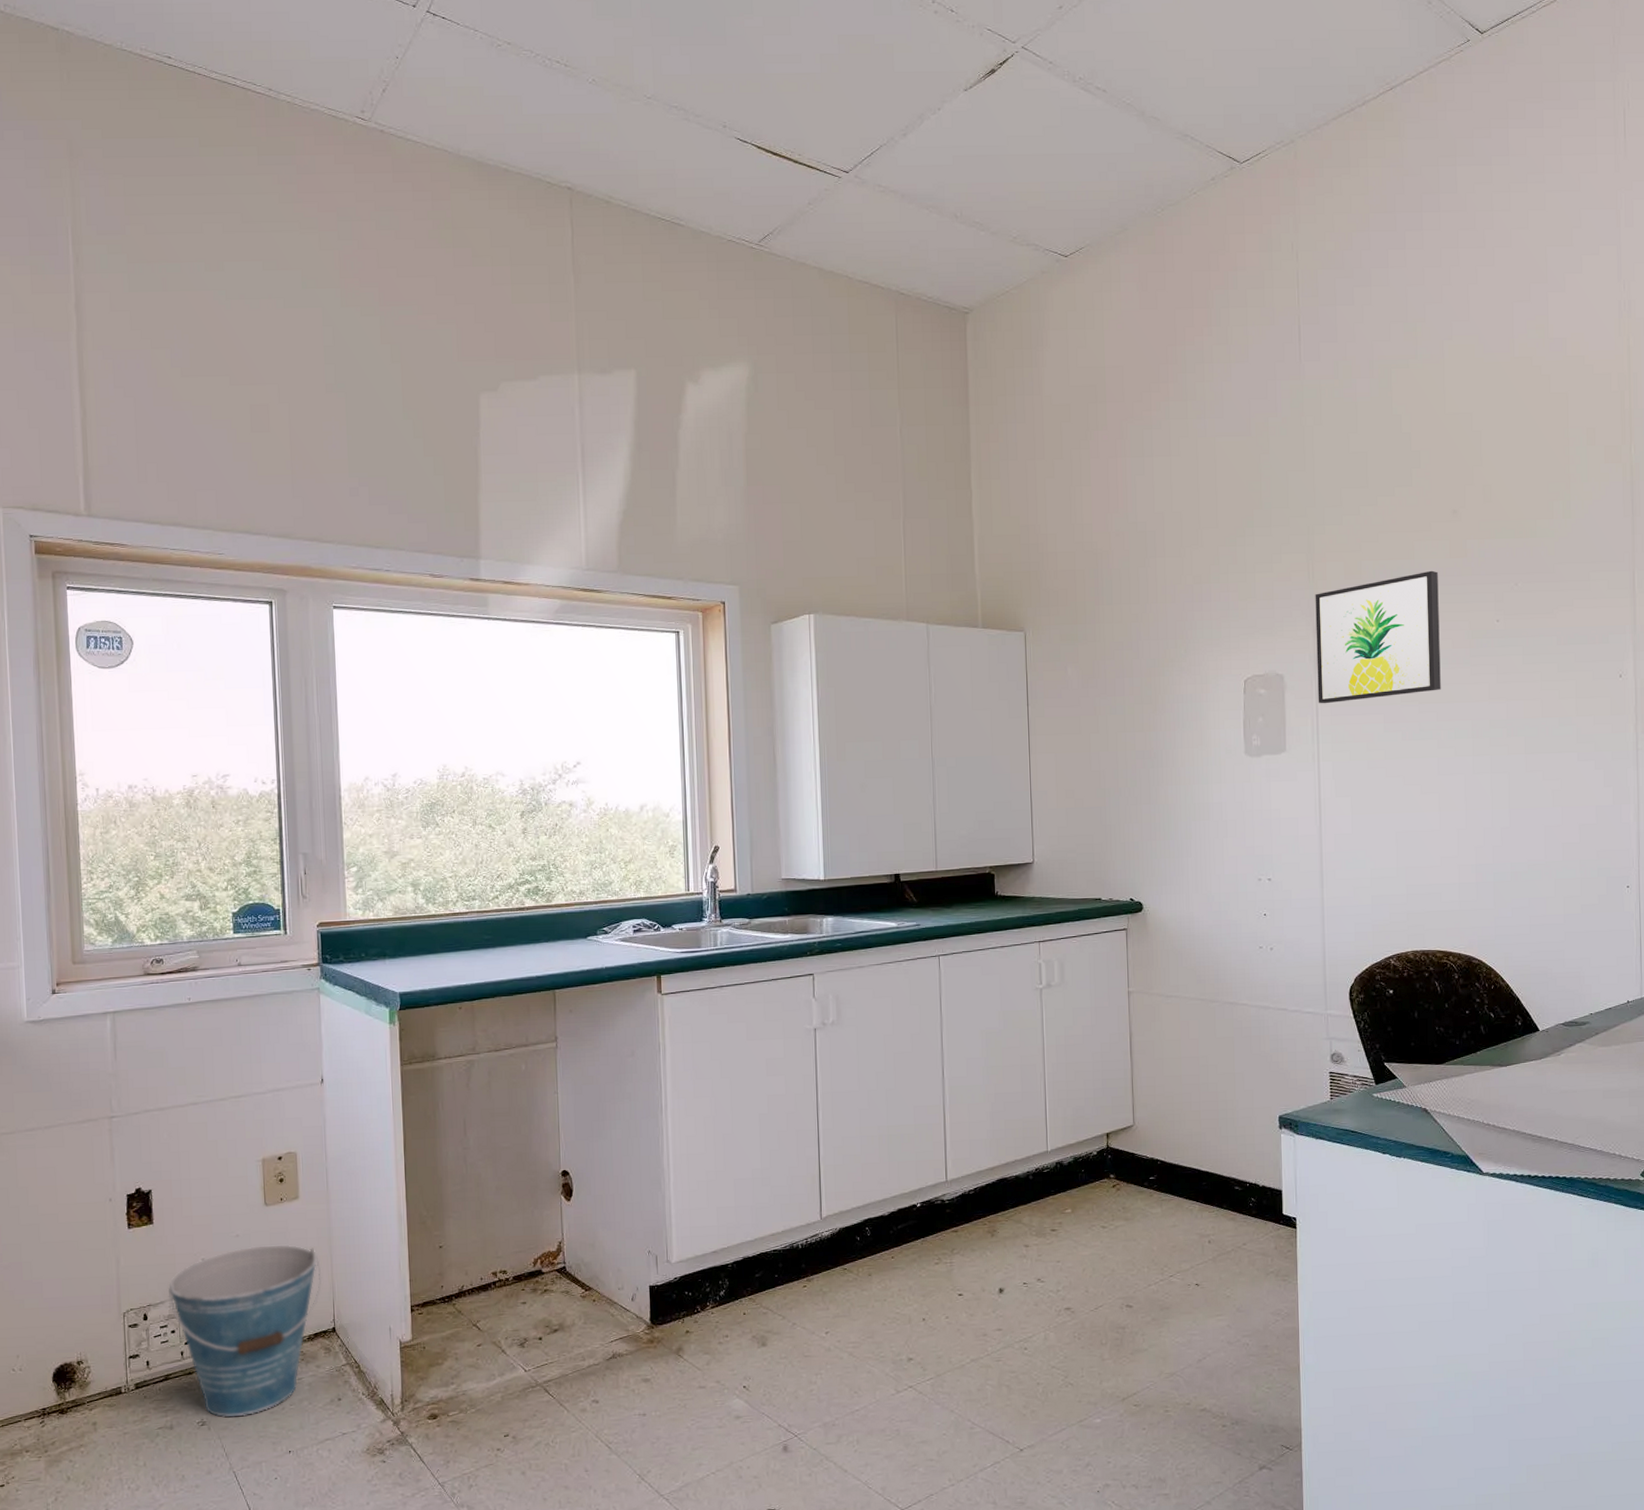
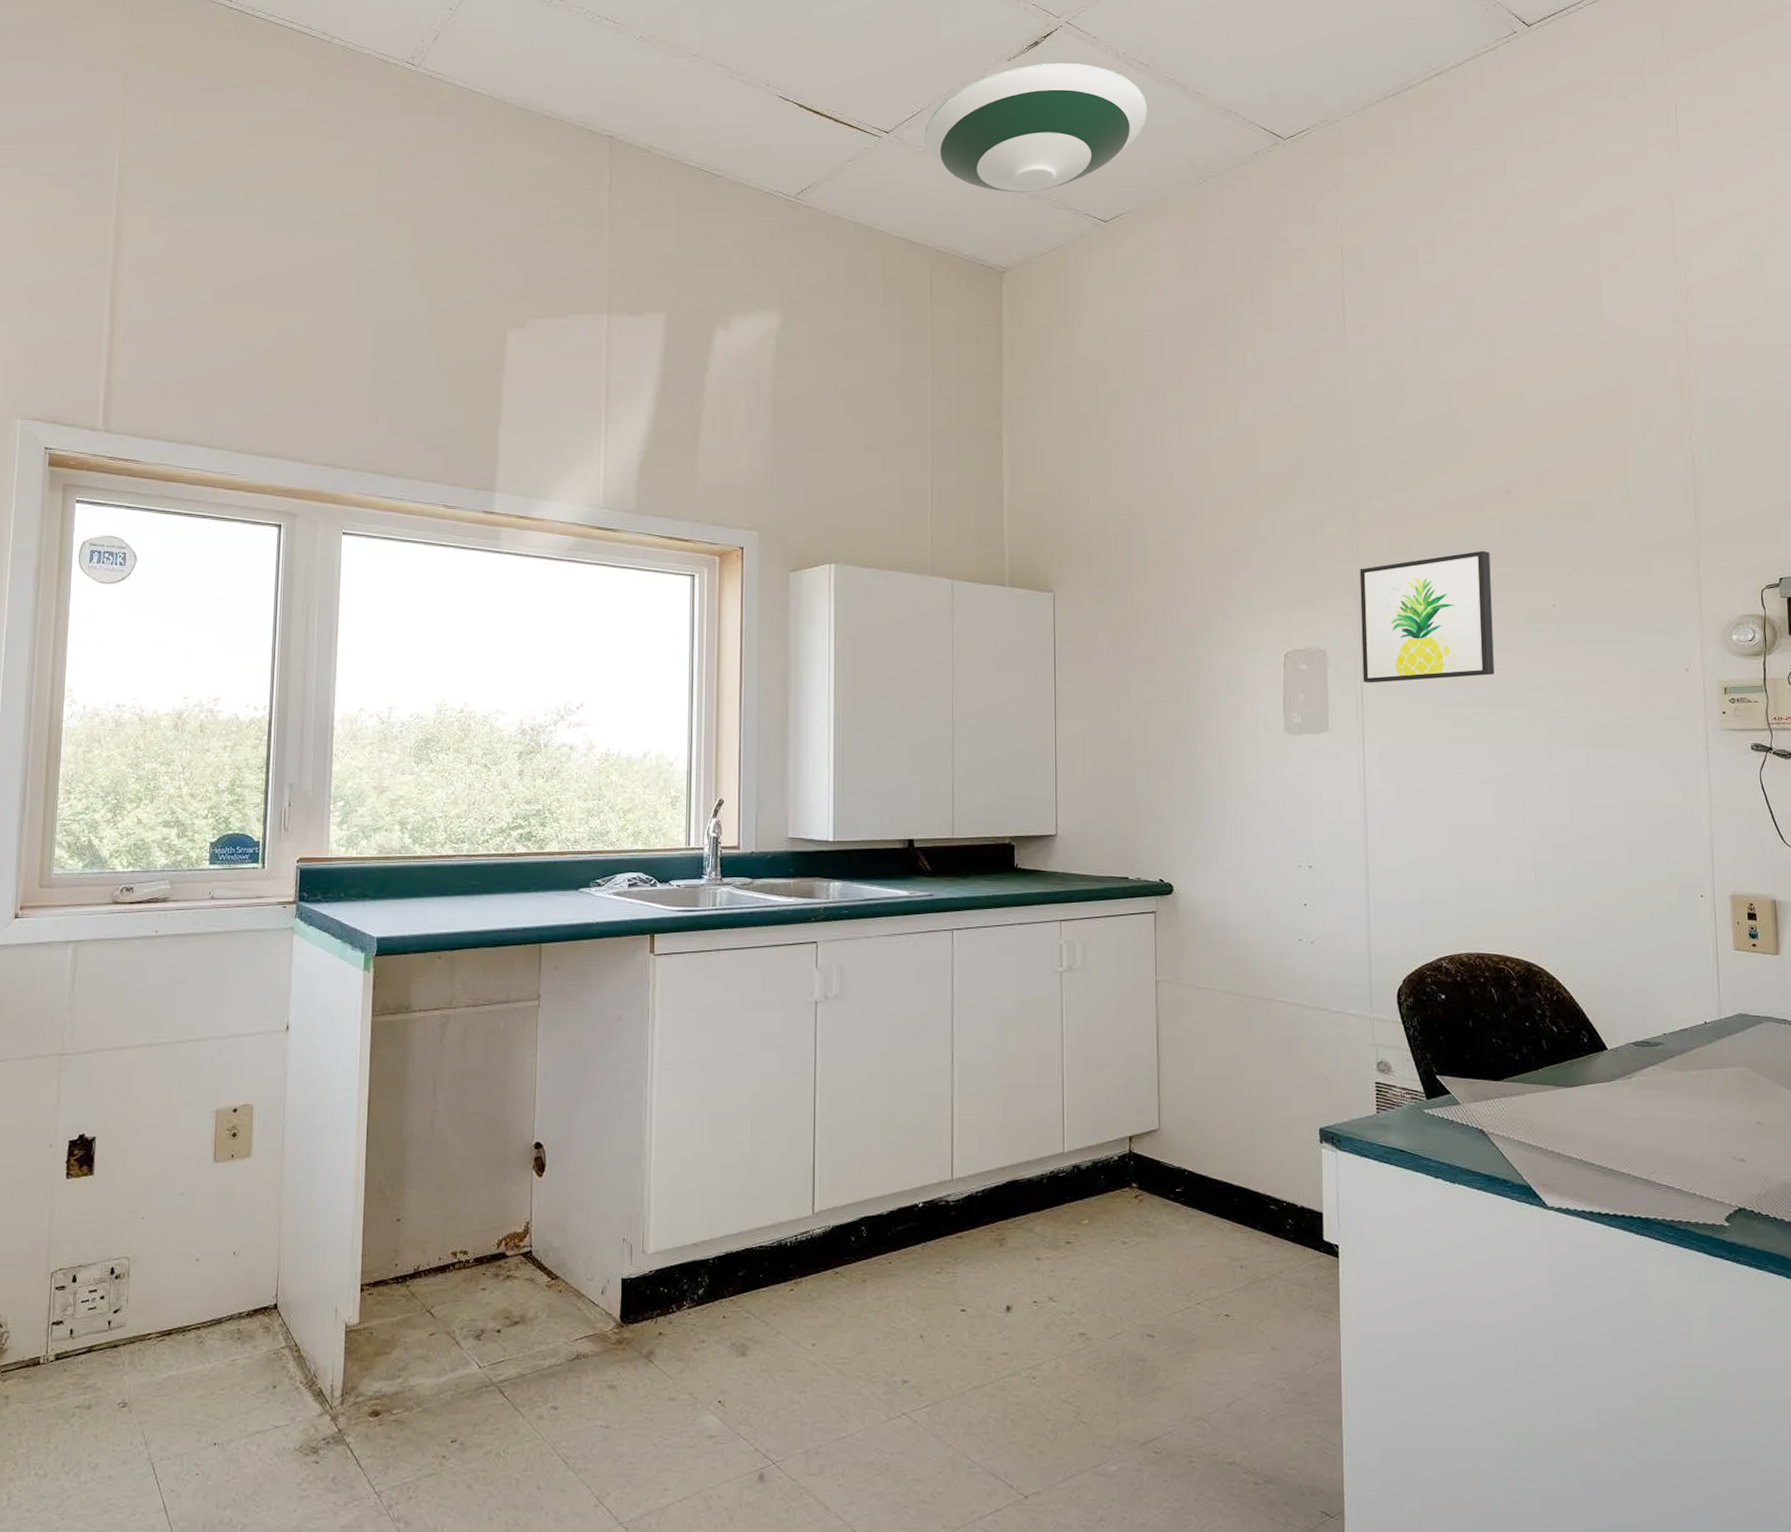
bucket: present [167,1244,322,1418] -> none [101,1206,268,1400]
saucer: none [883,91,1106,230] -> present [923,63,1148,192]

